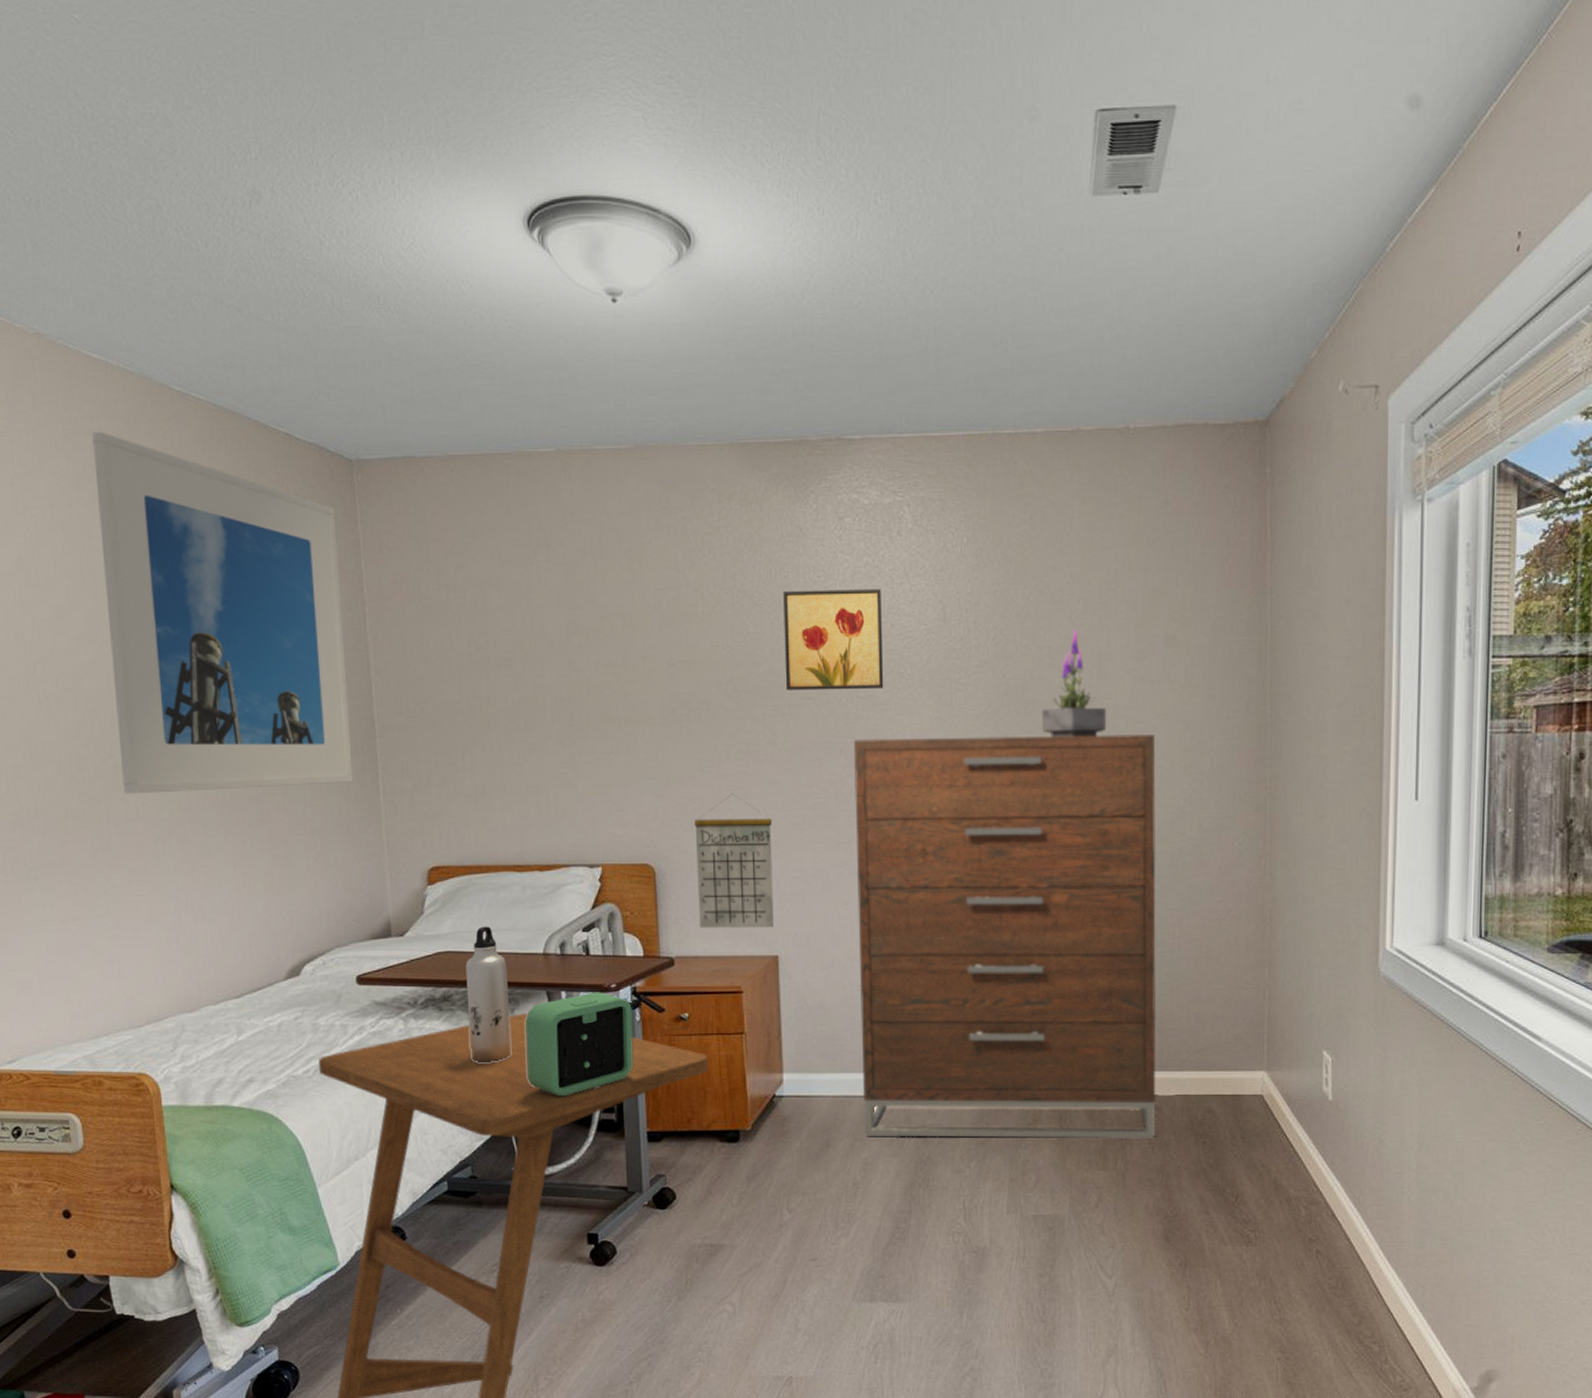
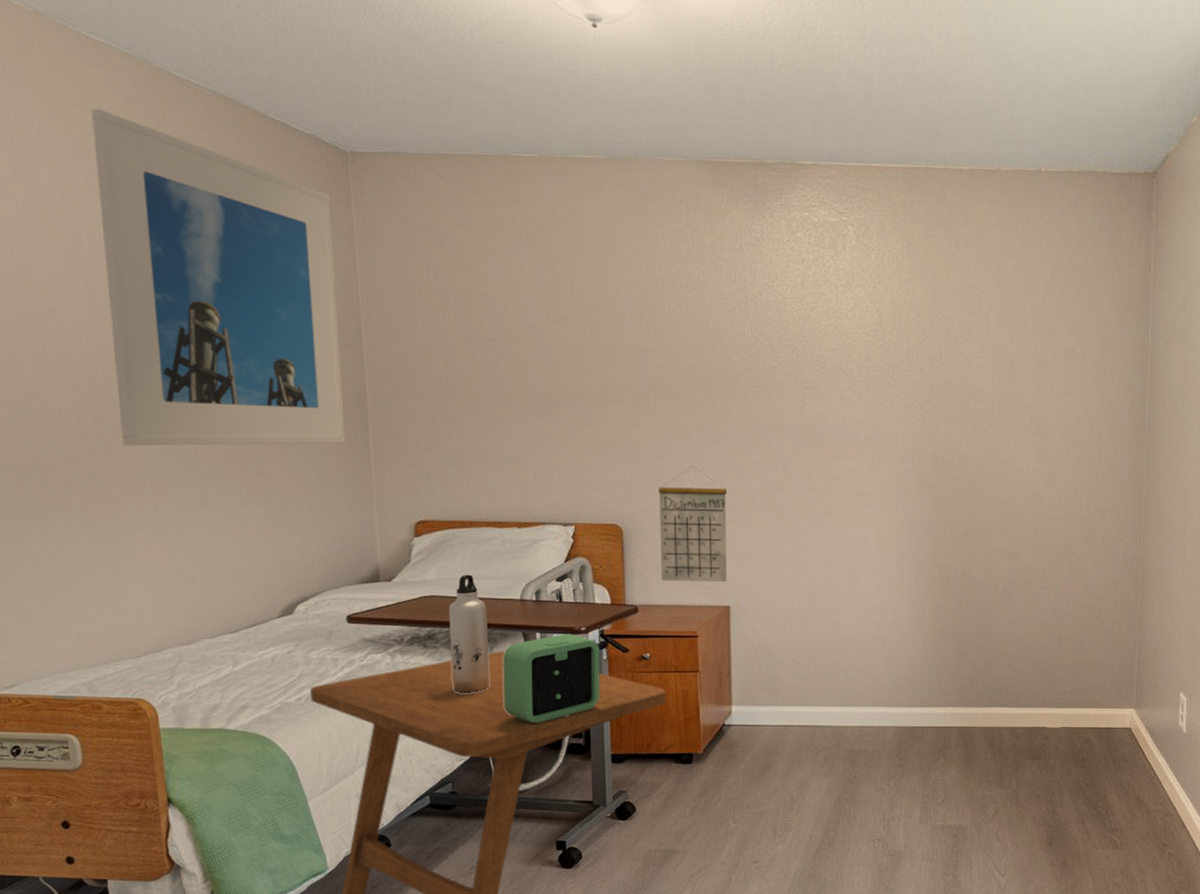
wall art: present [783,589,884,691] -> none [741,293,827,381]
dresser: present [853,733,1157,1138] -> none [799,423,1054,763]
potted plant: present [1041,630,1107,738] -> none [960,339,1015,430]

